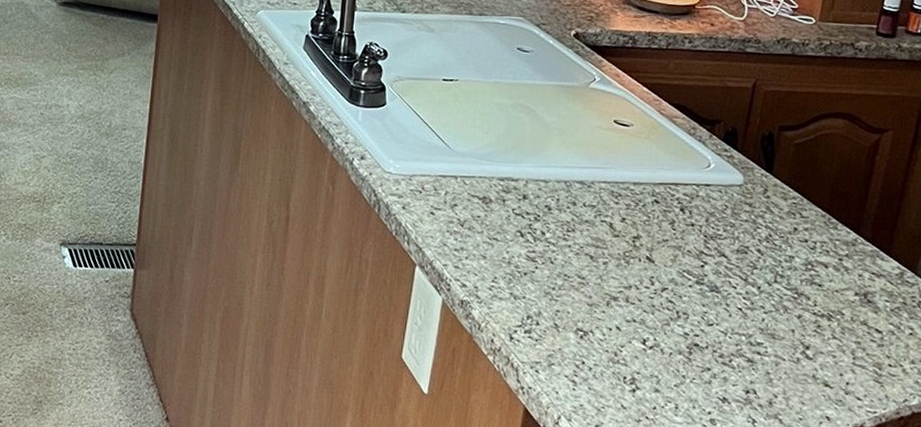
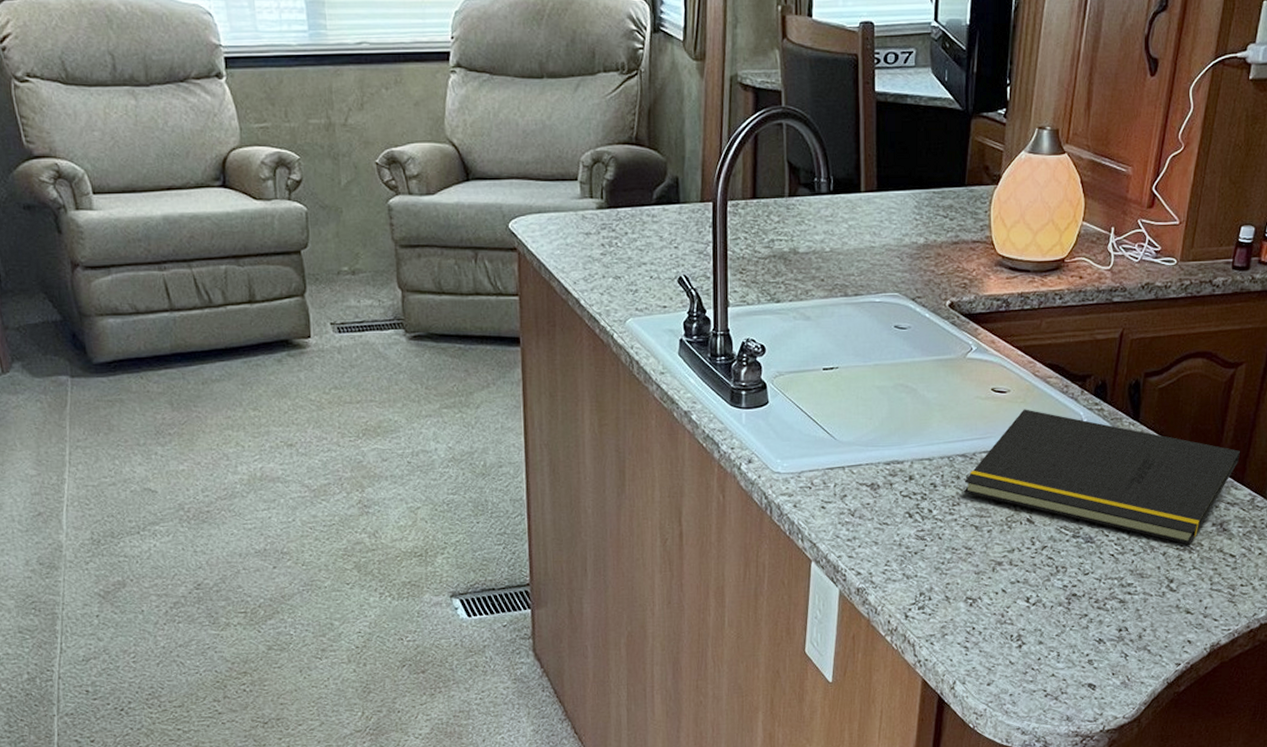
notepad: none [580,145,888,312] -> present [964,409,1241,545]

